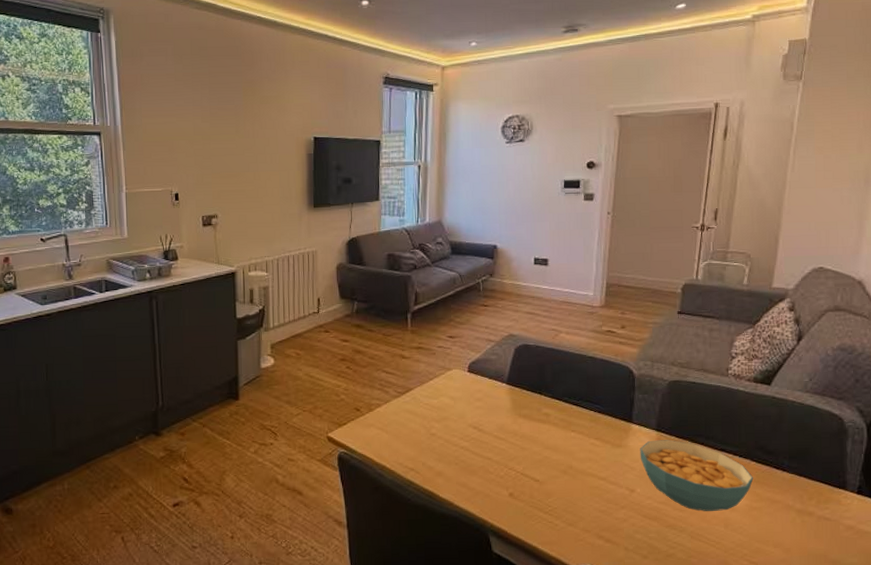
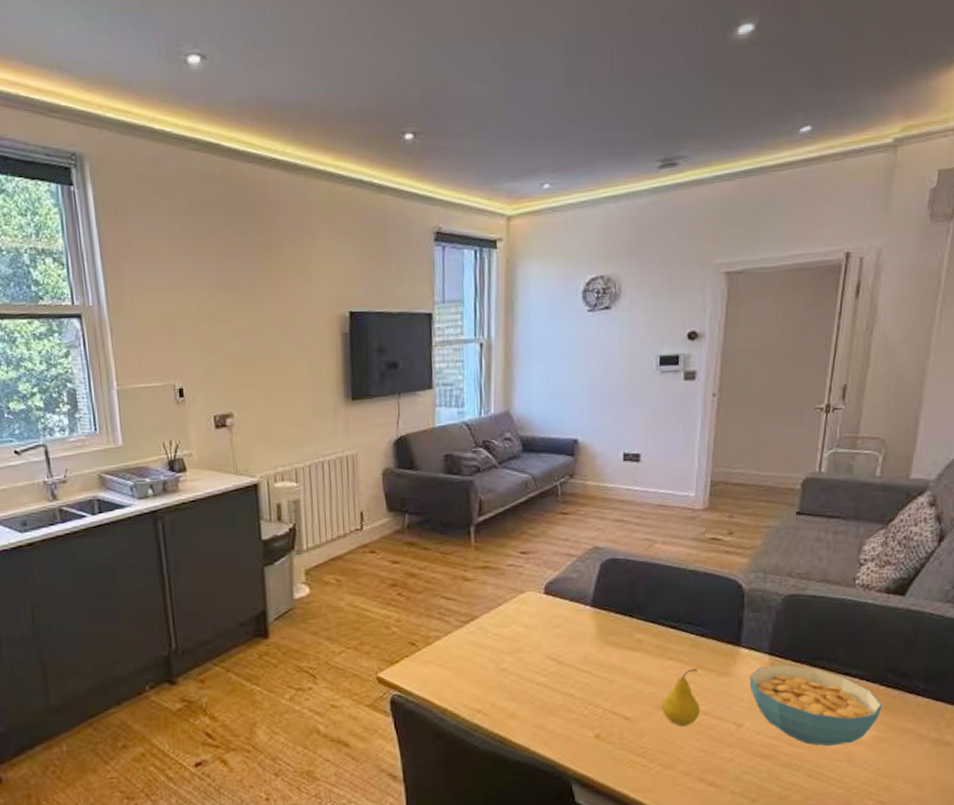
fruit: none [565,440,599,489] -> present [661,668,701,726]

